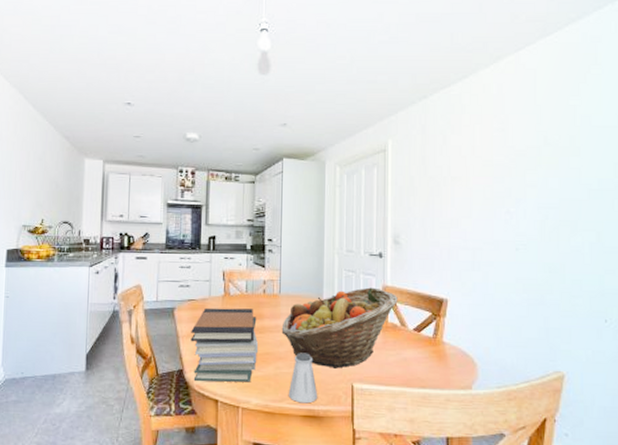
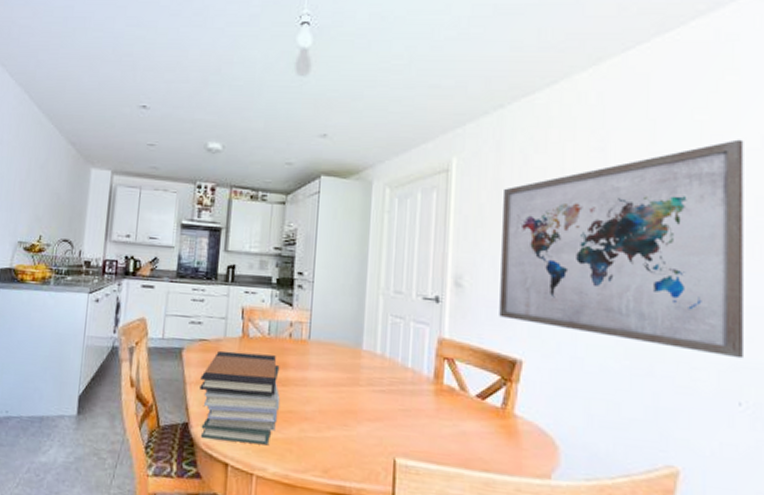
fruit basket: present [281,287,398,369] -> none [309,338,457,438]
saltshaker: present [288,352,318,404] -> none [313,413,351,478]
wall art: none [429,119,607,287] -> present [499,139,744,359]

